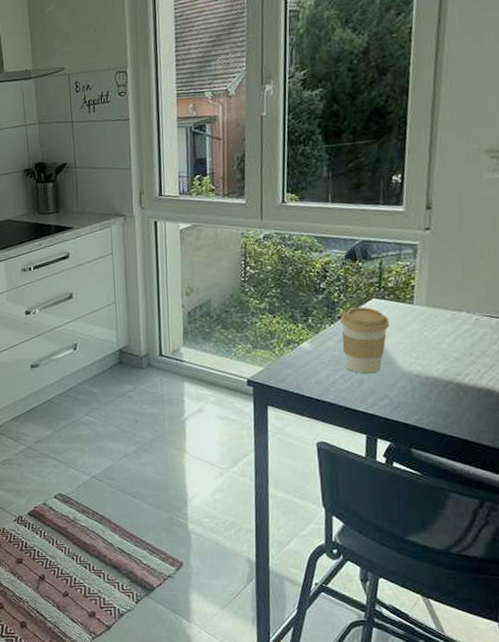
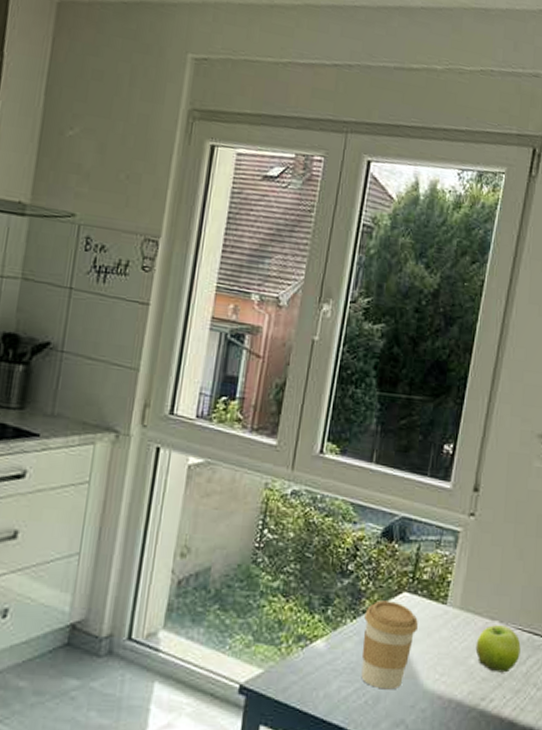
fruit: none [445,315,491,353] -> present [475,625,521,673]

